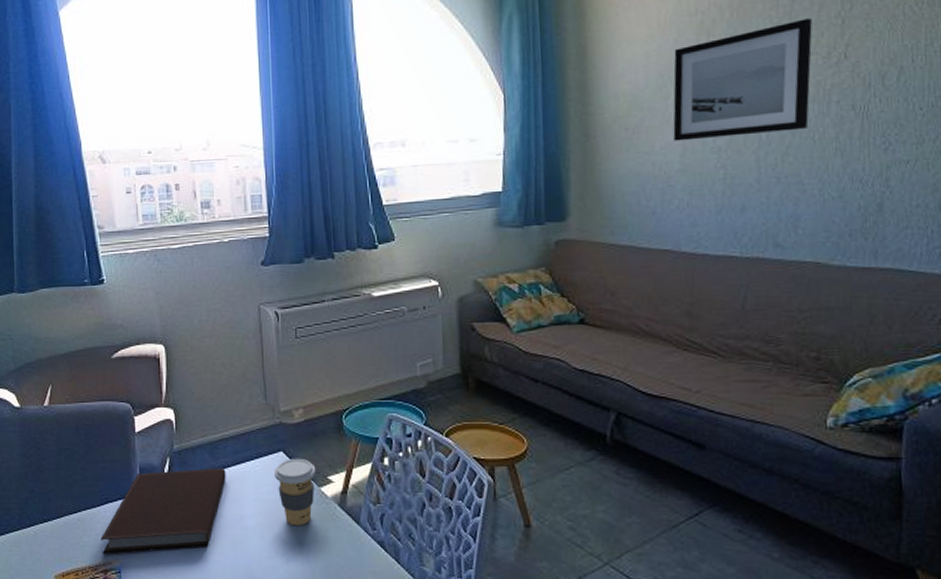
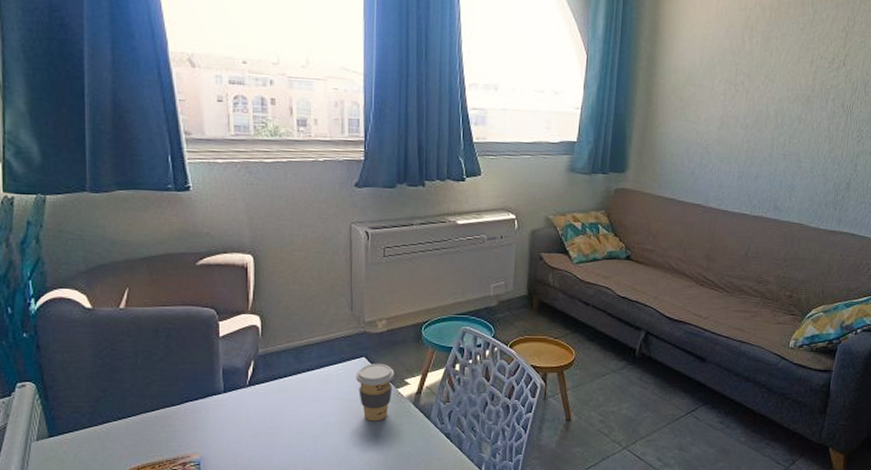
notebook: present [100,467,226,555] -> none [179,370,310,449]
wall art: present [673,18,812,141] -> none [715,28,826,119]

